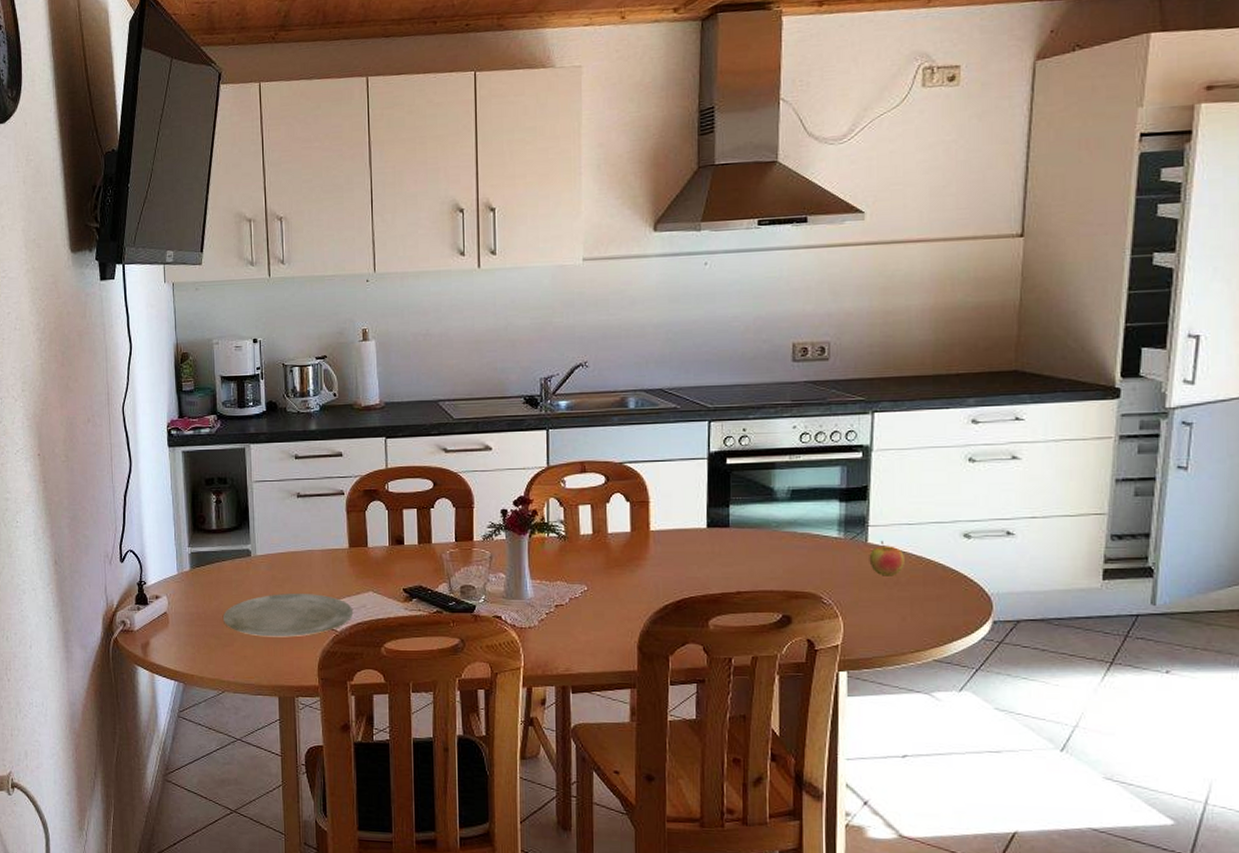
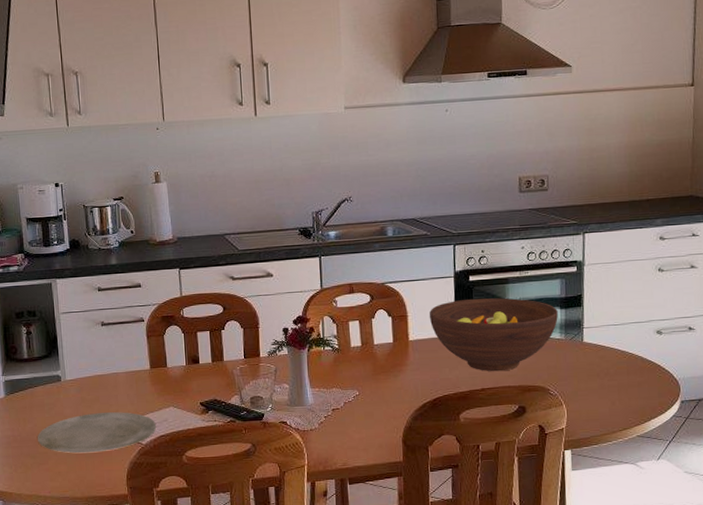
fruit bowl: none [675,484,836,573] -> present [429,298,558,372]
apple: present [869,540,905,576] -> none [585,339,612,369]

